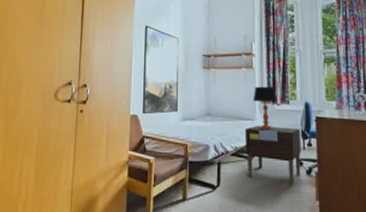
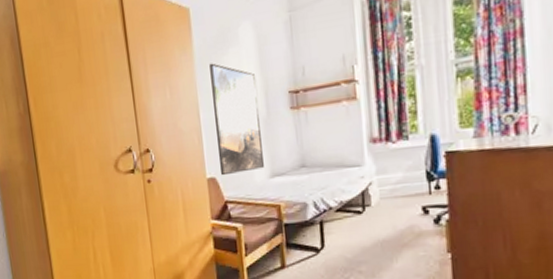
nightstand: present [244,126,301,184] -> none [351,169,427,237]
table lamp: present [253,86,277,130] -> none [359,119,392,177]

